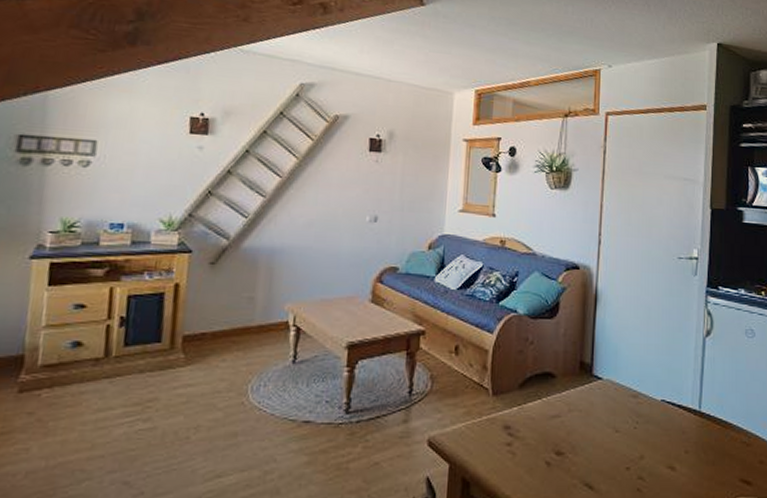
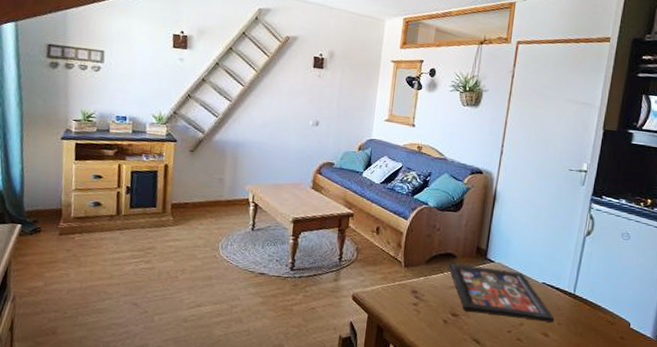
decorative tray: none [546,386,681,451] -> present [448,263,555,323]

